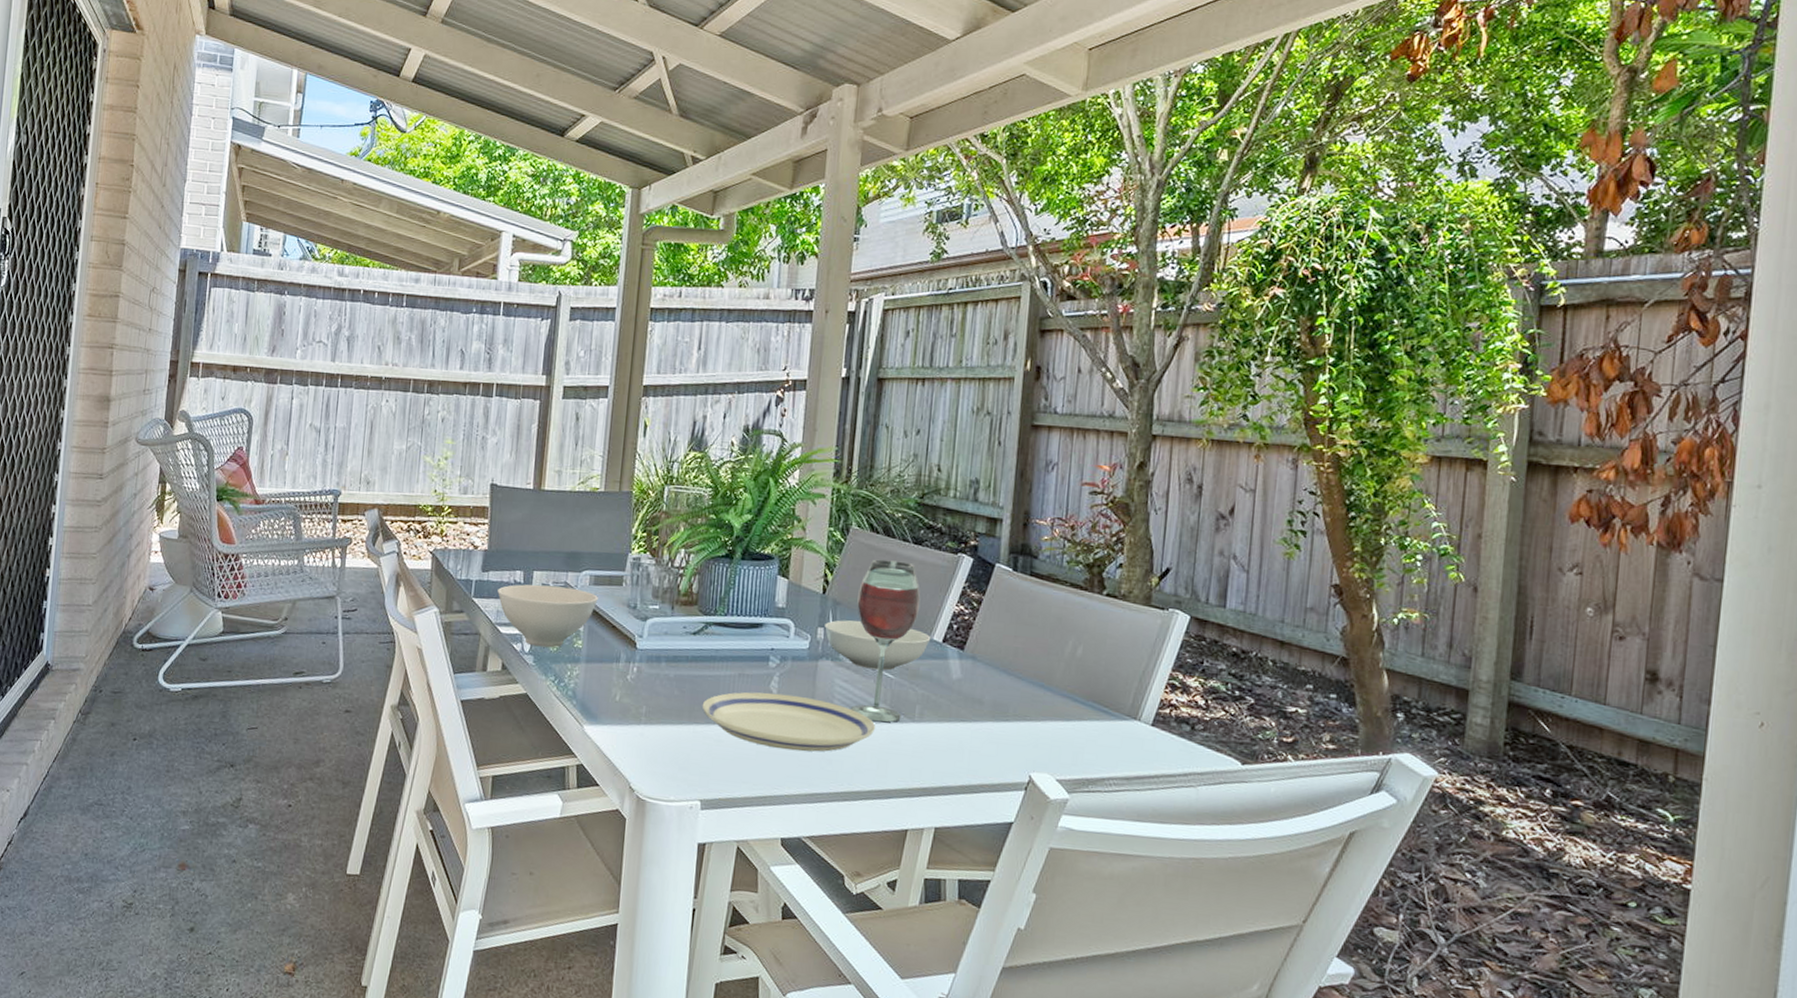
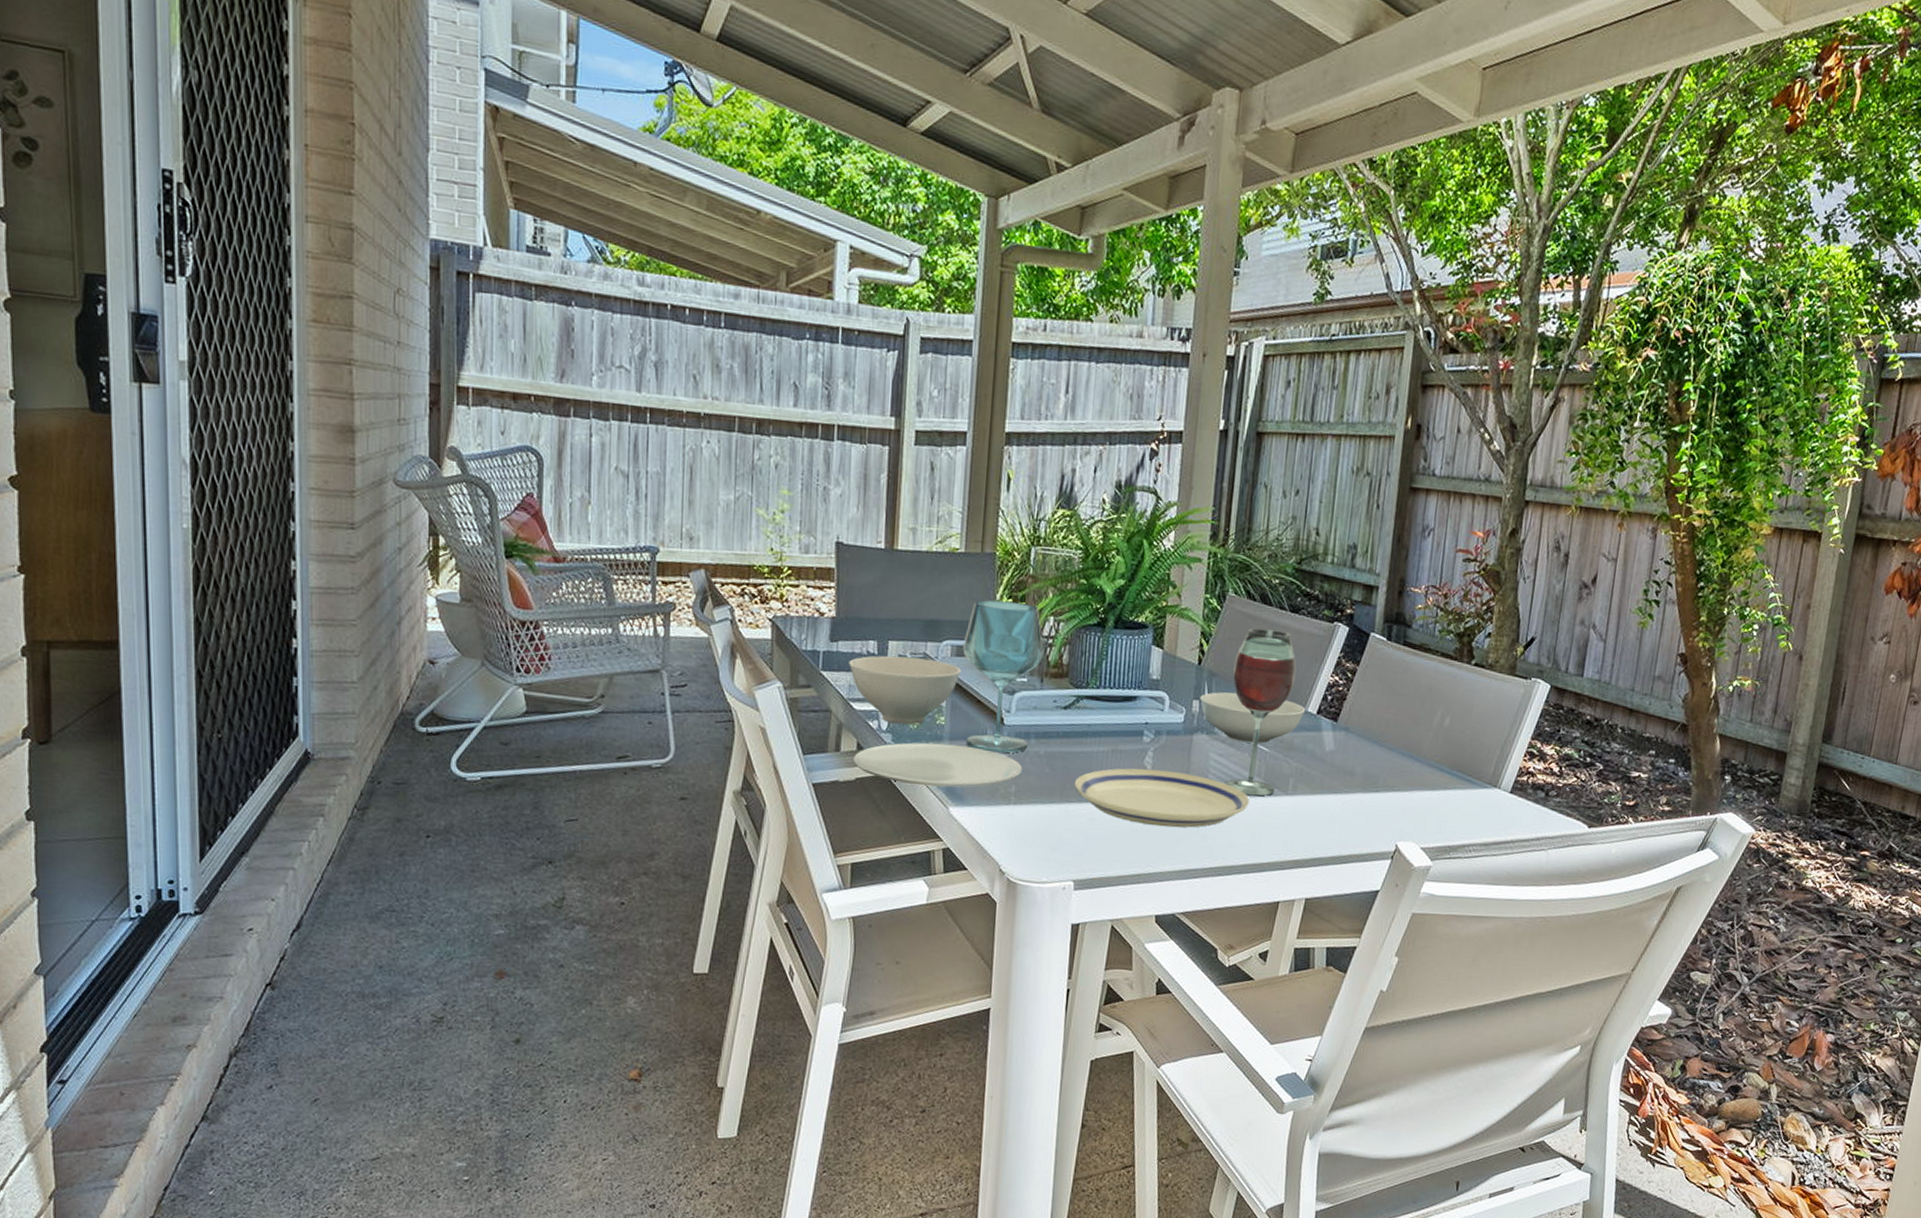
plate: none [498,664,653,708] -> present [854,742,1023,788]
wine glass: none [600,534,675,676] -> present [962,600,1044,753]

